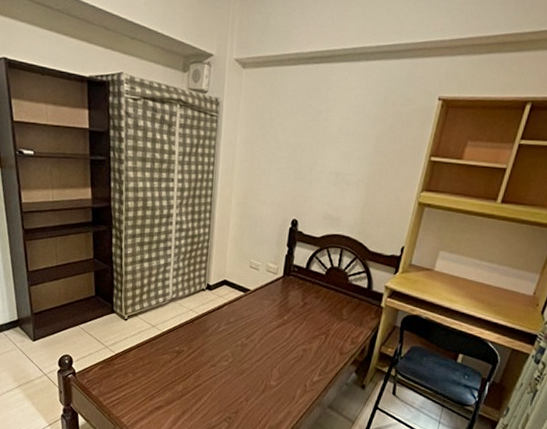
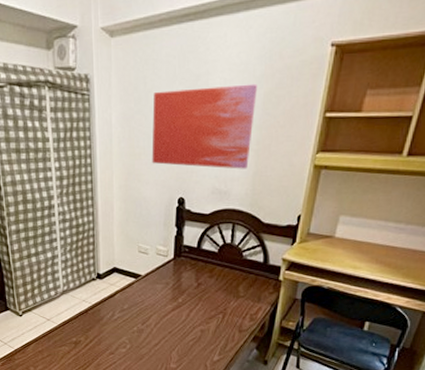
wall art: none [270,121,372,199] -> present [151,83,257,169]

